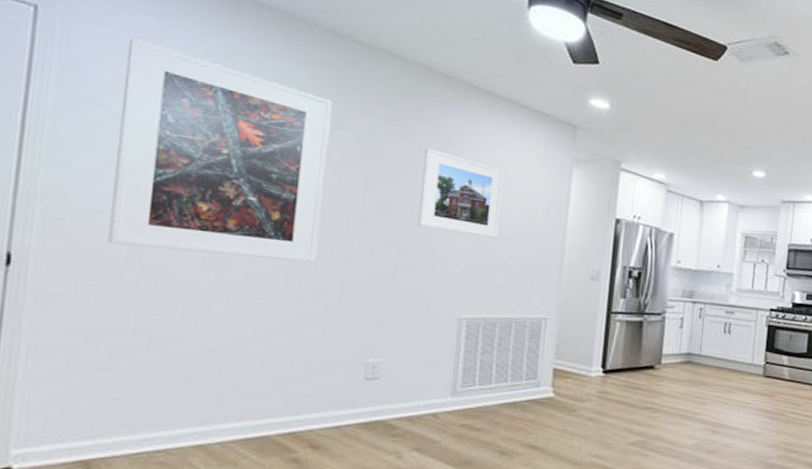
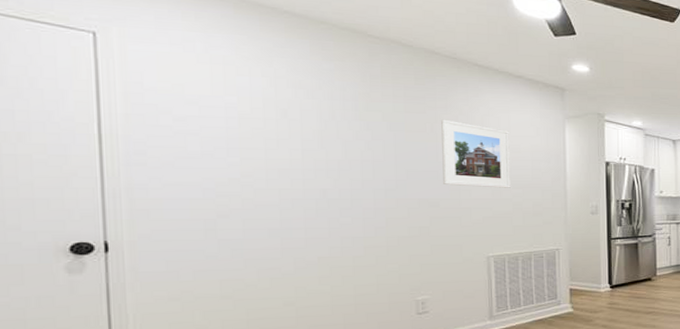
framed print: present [108,38,333,262] -> none [179,52,363,226]

